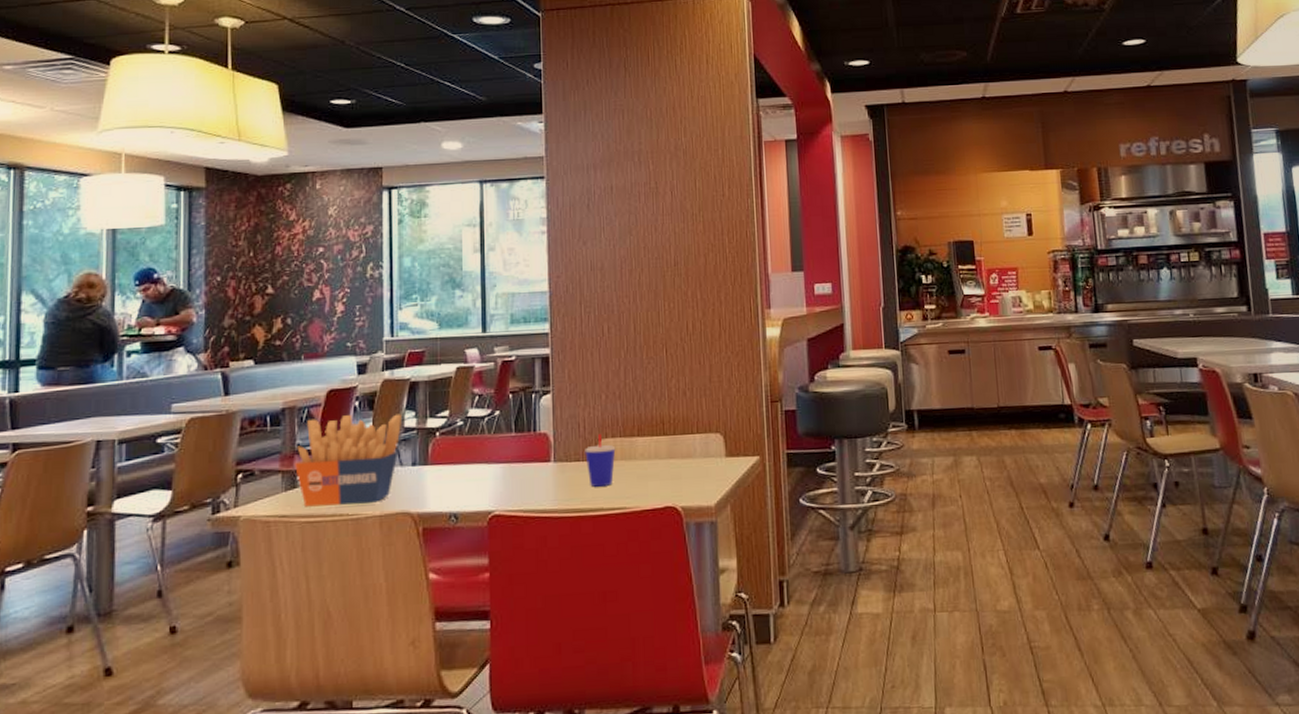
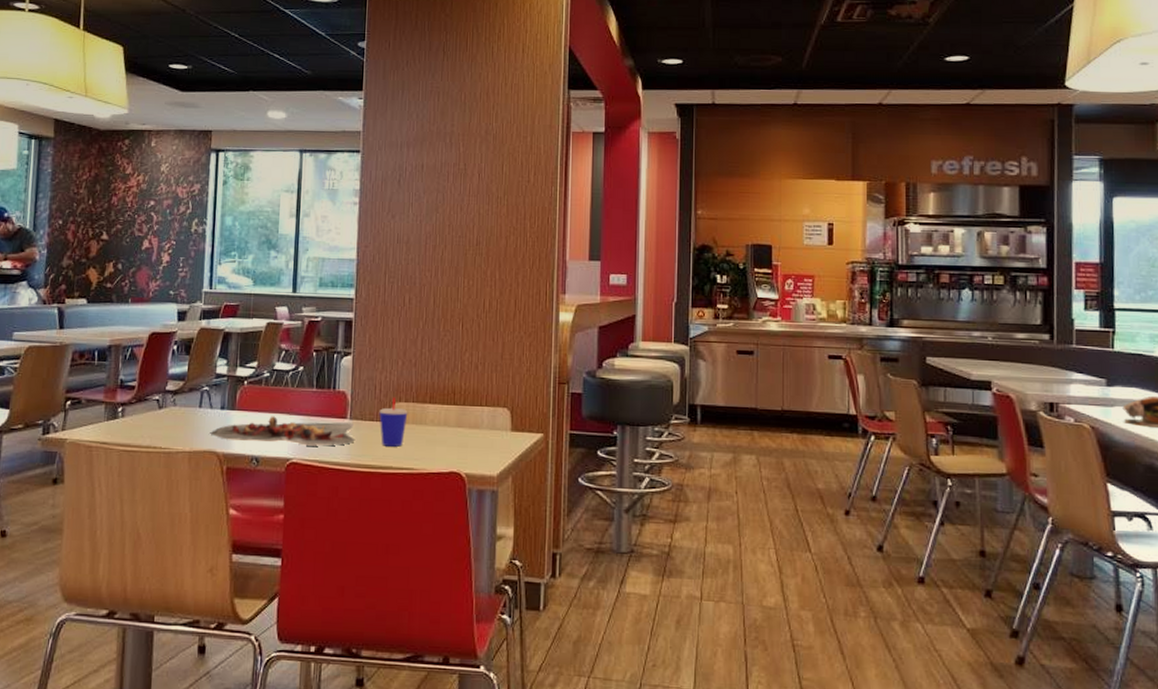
french fries: present [294,414,401,507] -> none [116,357,214,440]
food tray: none [402,466,561,498] -> present [210,416,355,446]

